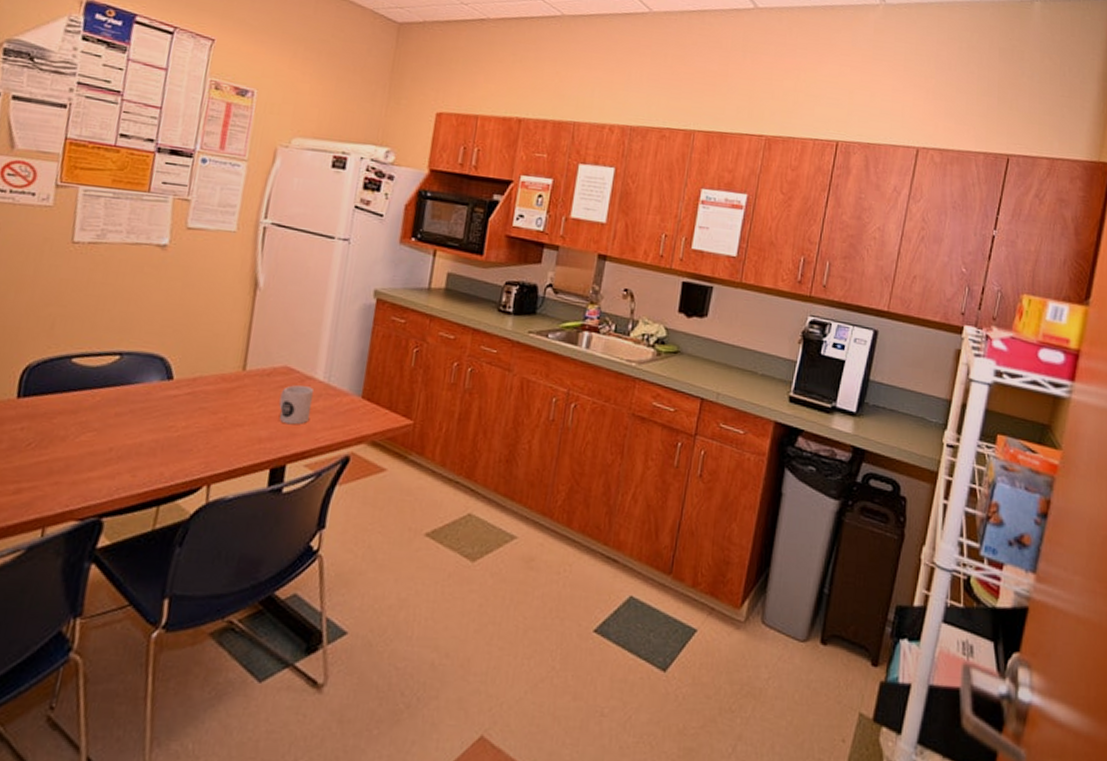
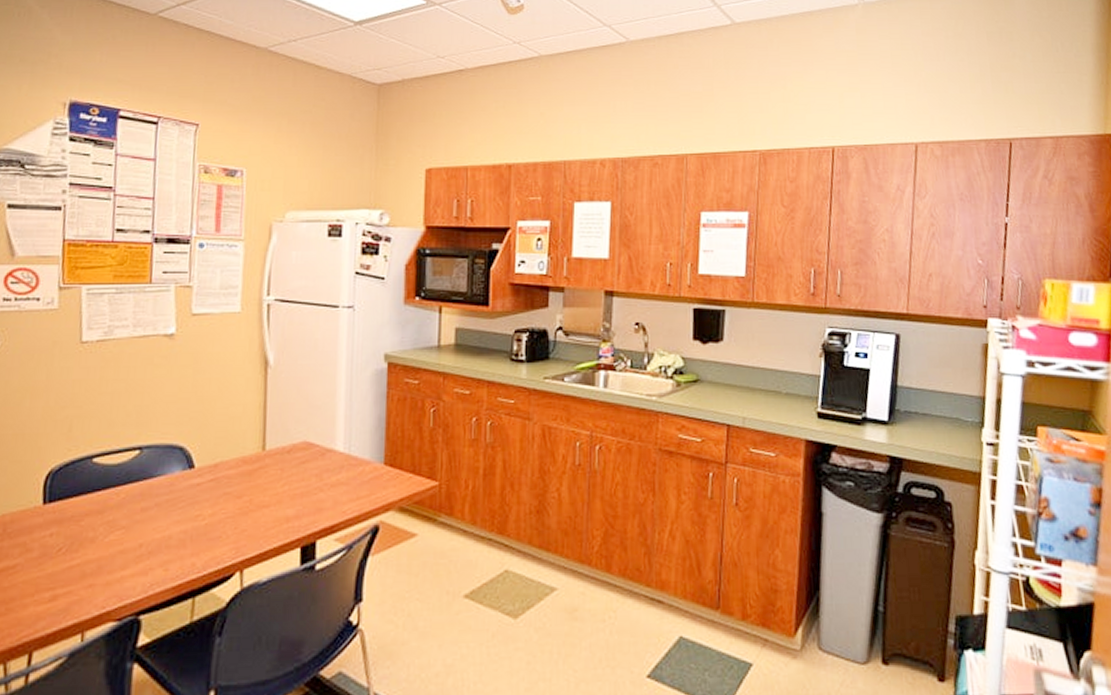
mug: present [279,385,314,425] -> none [302,459,336,500]

